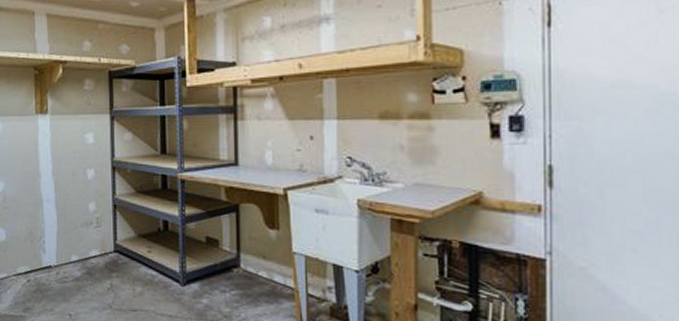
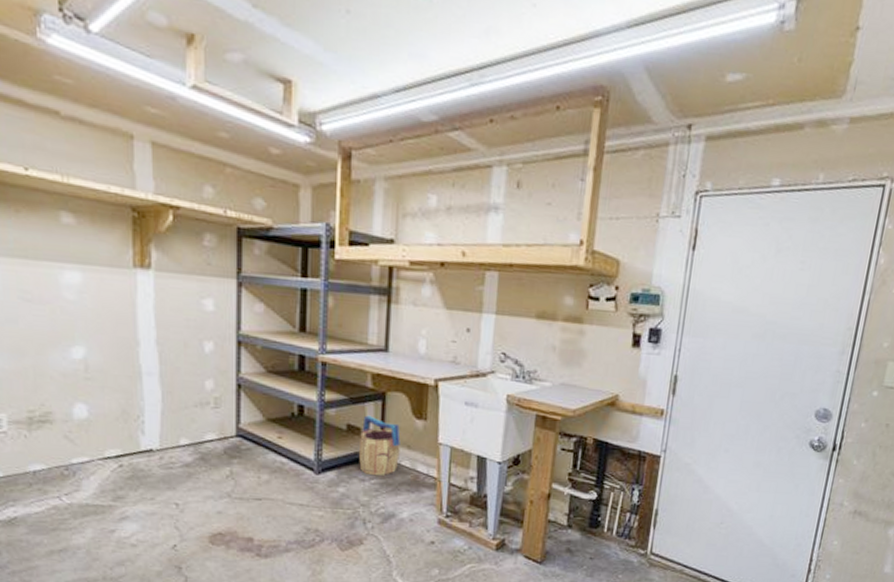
bucket: none [217,227,256,287] -> present [358,415,401,476]

